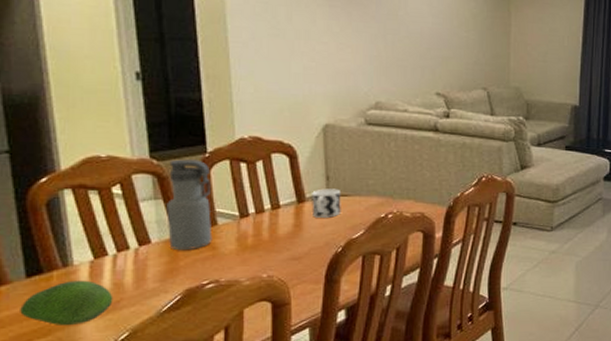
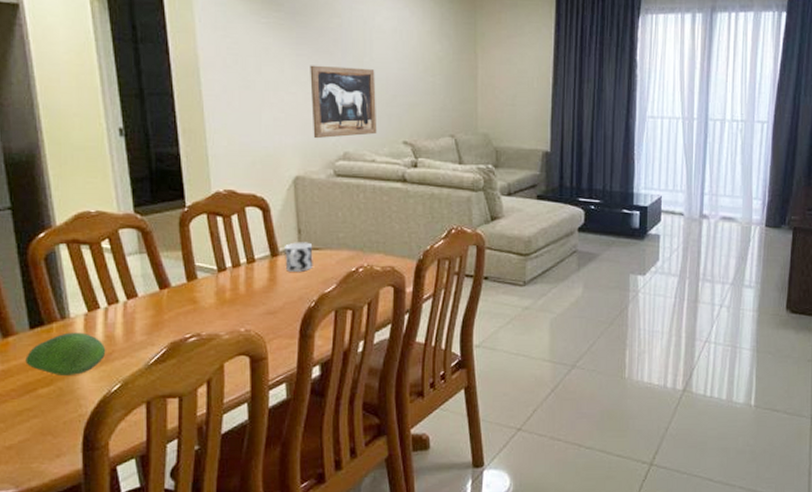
water bottle: present [166,159,213,251] -> none [151,214,193,304]
wall art: none [343,16,410,88] -> present [310,65,377,139]

